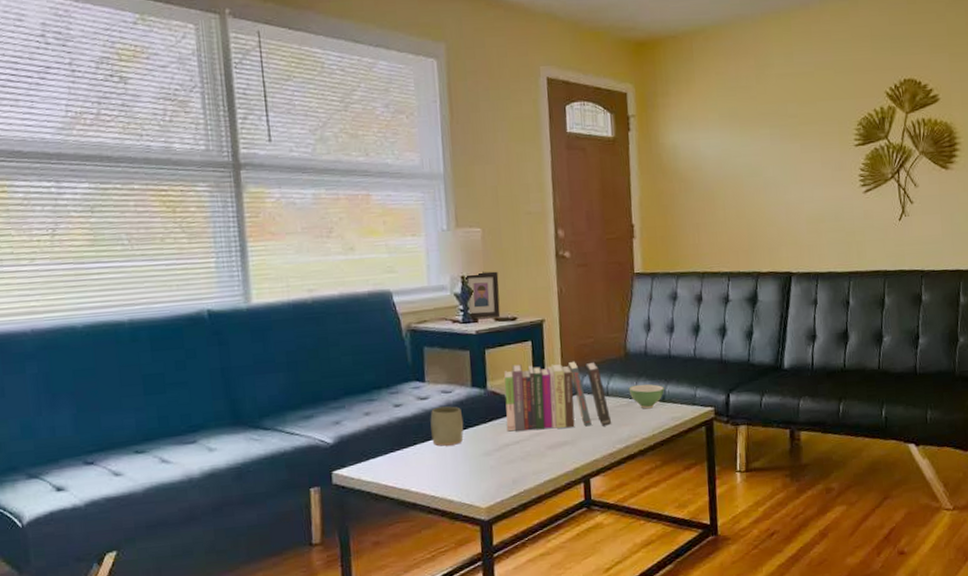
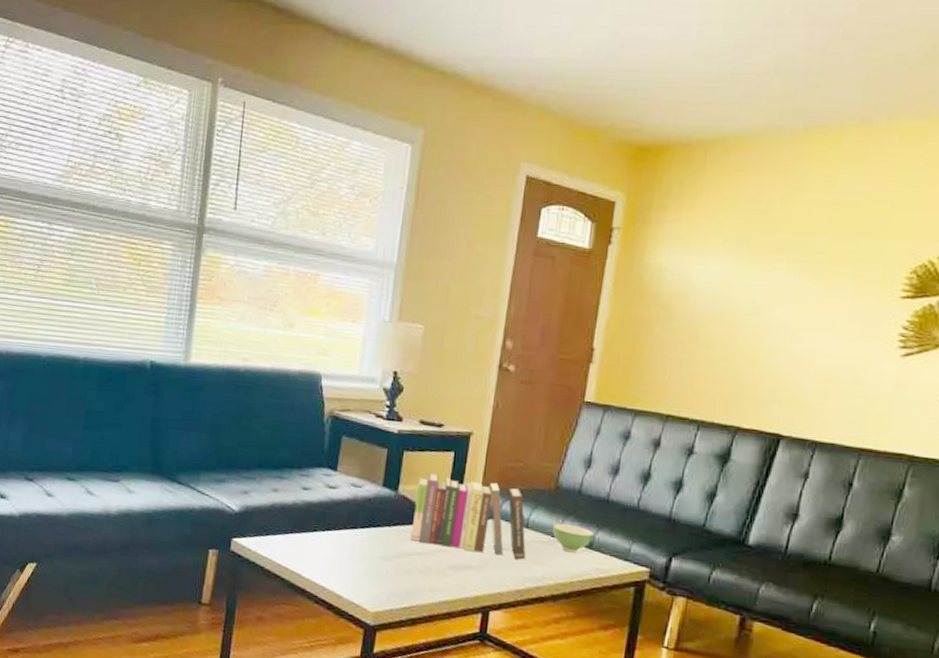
mug: present [430,406,464,446] -> none [332,499,369,541]
picture frame: present [466,271,501,319] -> none [392,371,433,421]

